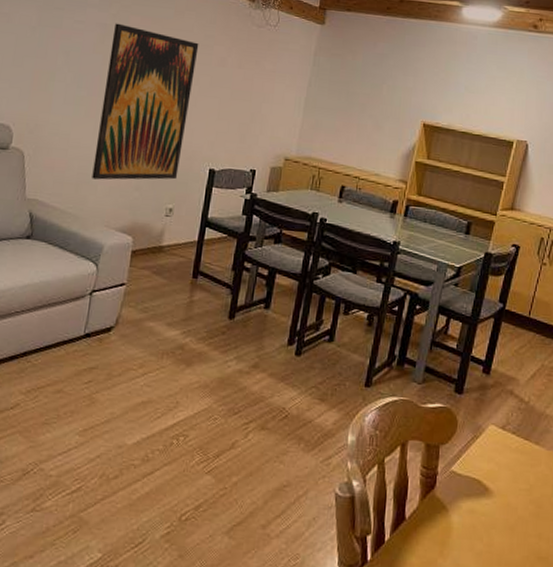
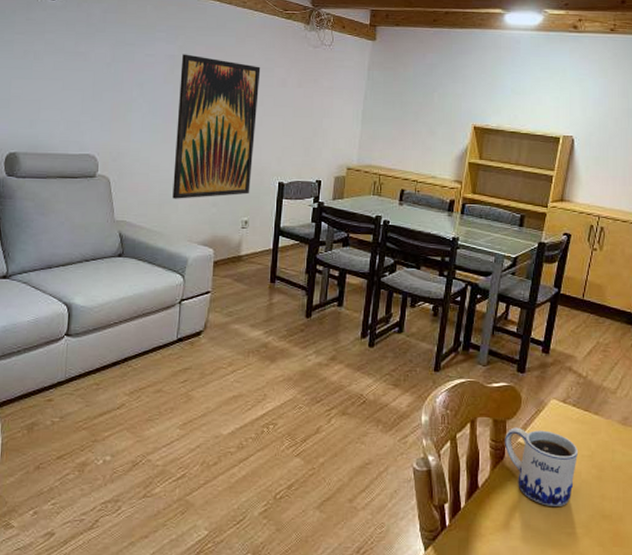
mug: none [437,454,515,545] -> present [505,427,578,506]

